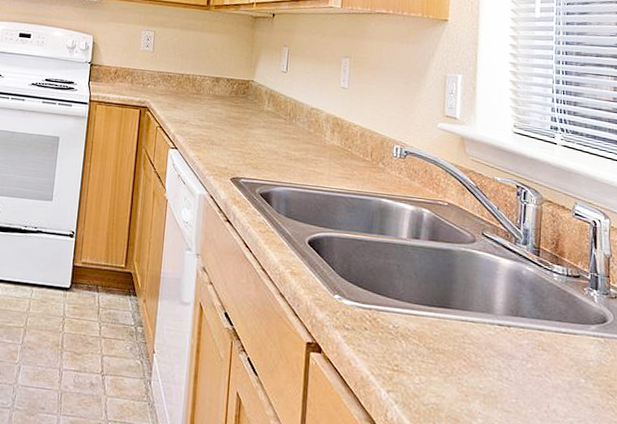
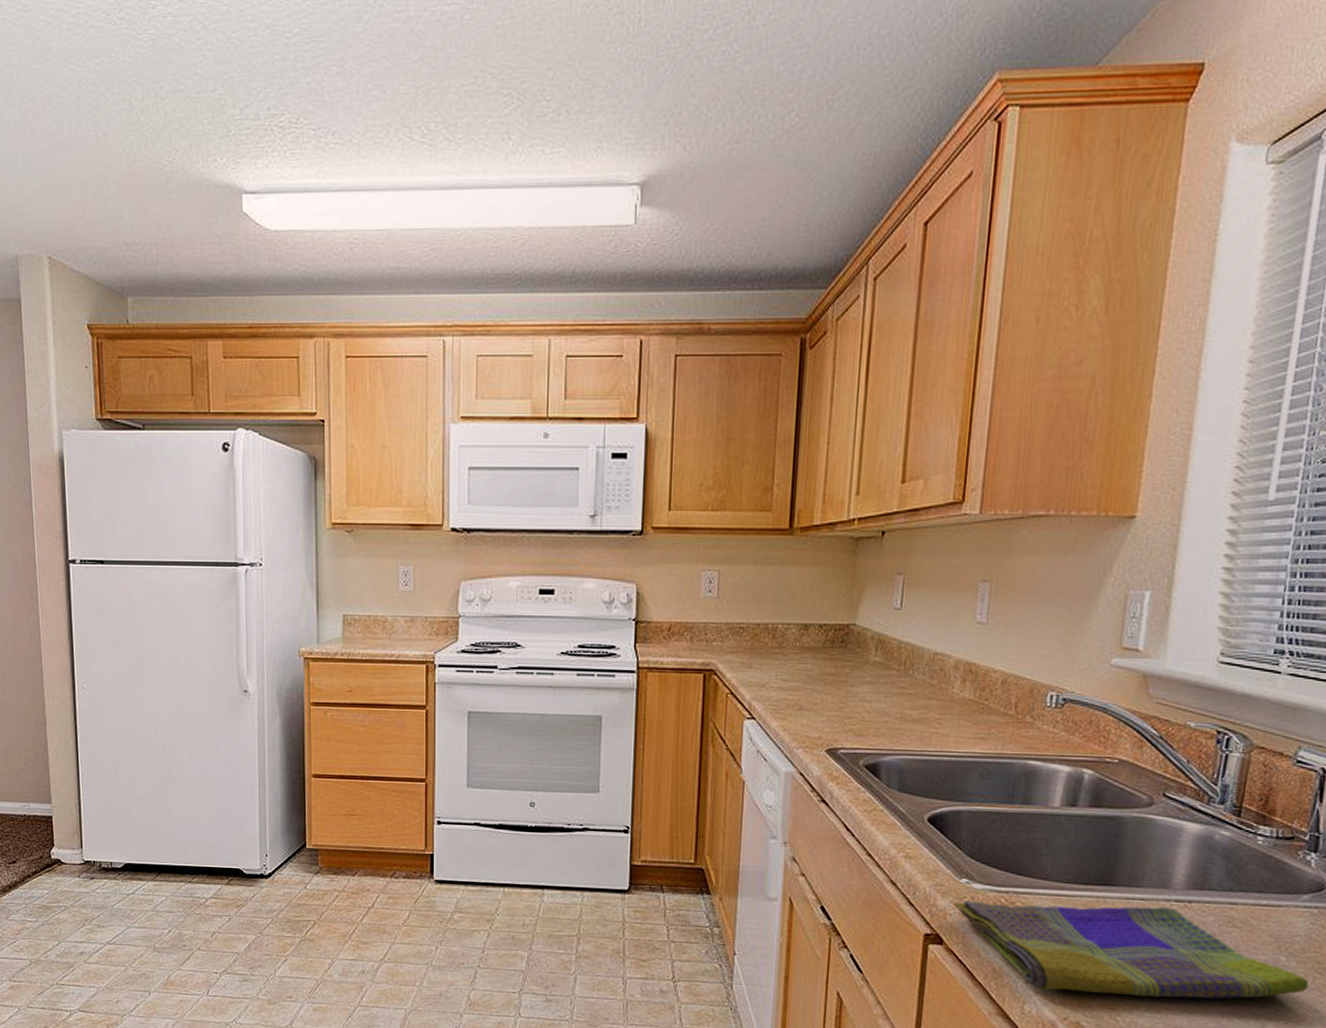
dish towel: none [329,314,604,416] -> present [954,900,1309,999]

